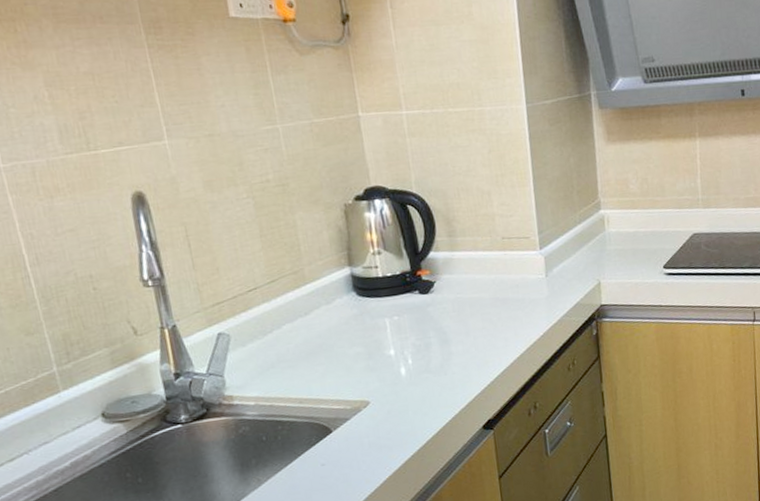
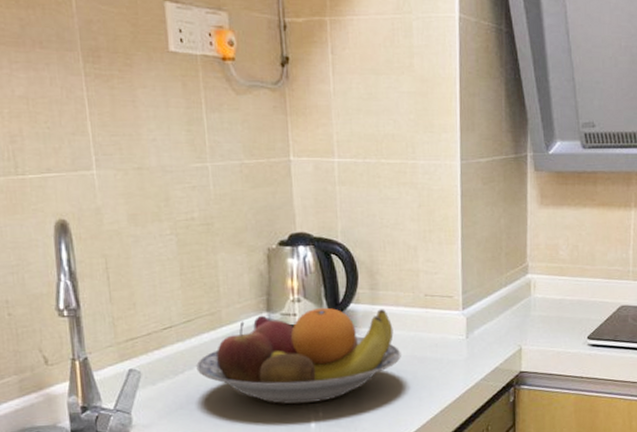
fruit bowl: none [284,255,484,355] -> present [196,307,401,405]

